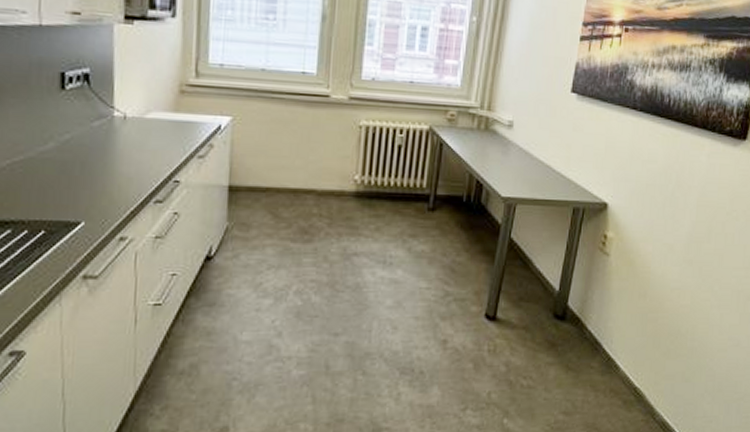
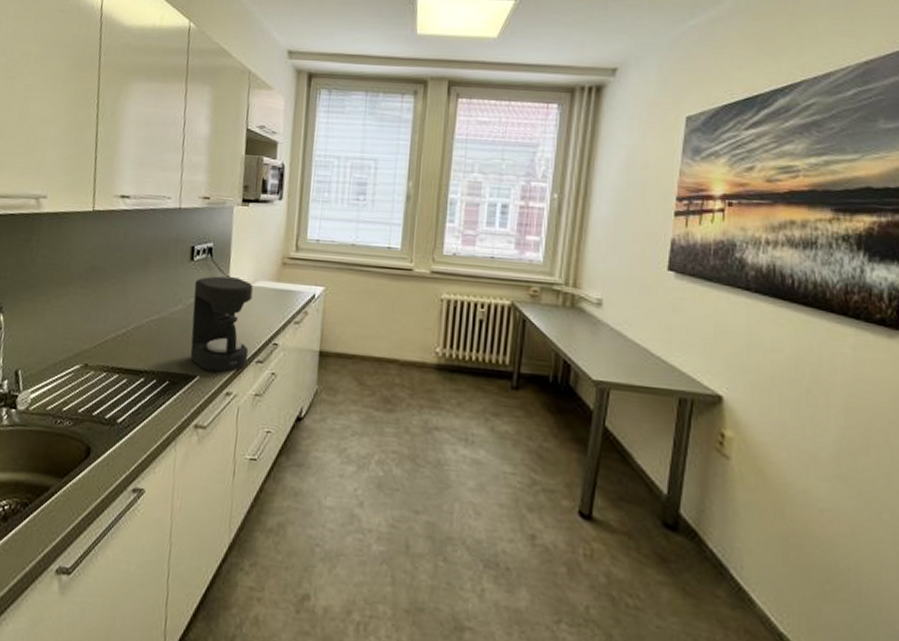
coffee maker: none [68,107,145,216] -> present [190,276,253,373]

